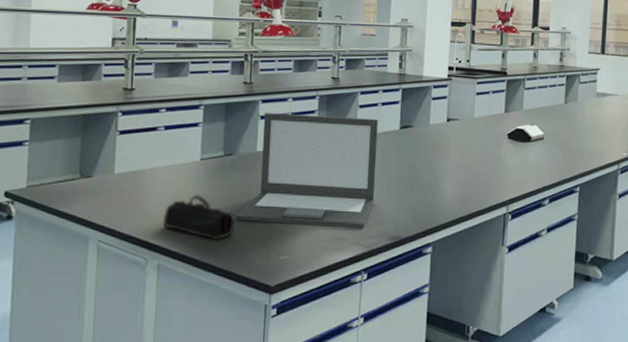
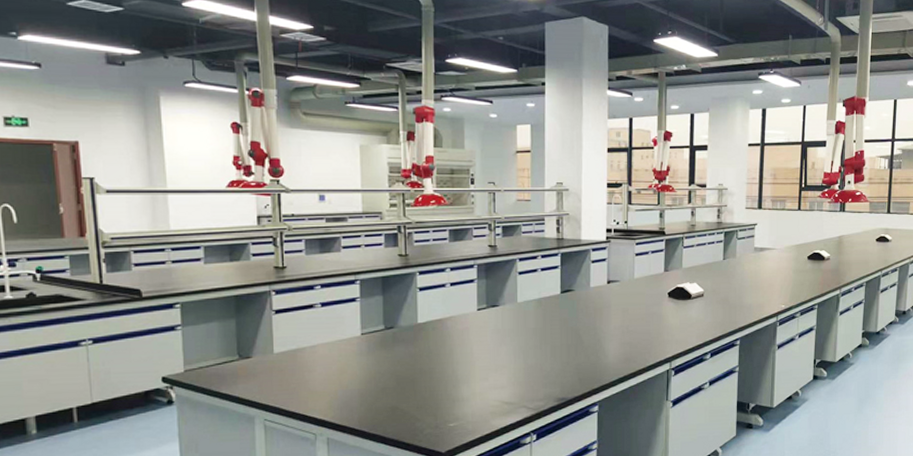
pencil case: present [162,194,235,240] -> none [328,368,402,412]
laptop: present [235,113,378,228] -> none [402,283,540,393]

